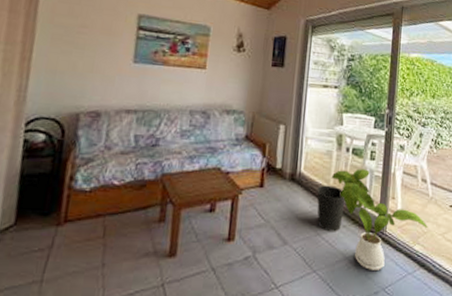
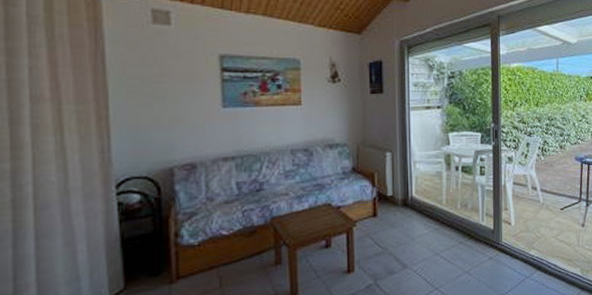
wastebasket: present [317,185,346,232] -> none [431,205,460,250]
house plant: present [331,169,429,270] -> none [443,185,542,280]

